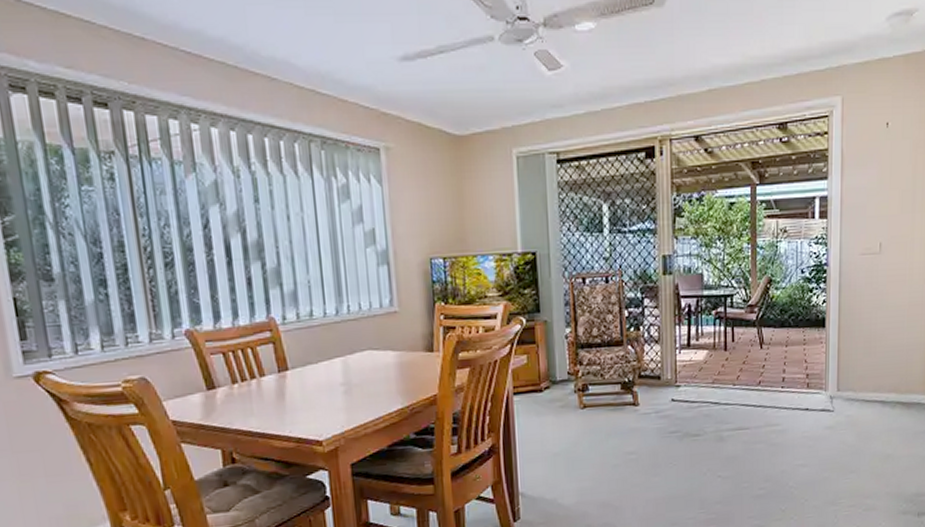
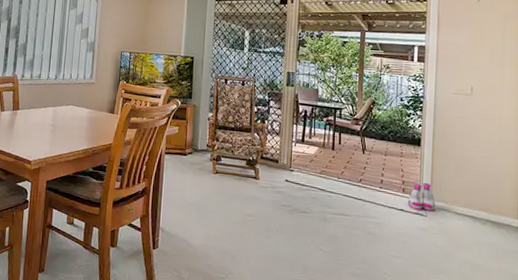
boots: none [812,371,843,406] -> present [407,182,436,211]

